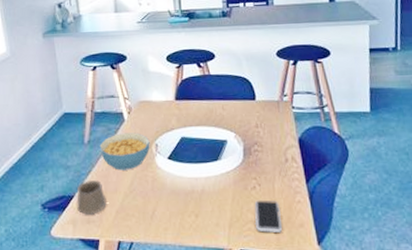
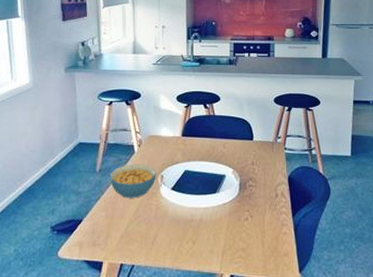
cup: present [77,180,107,215] -> none [84,206,112,238]
smartphone: present [254,200,282,234] -> none [245,230,268,261]

